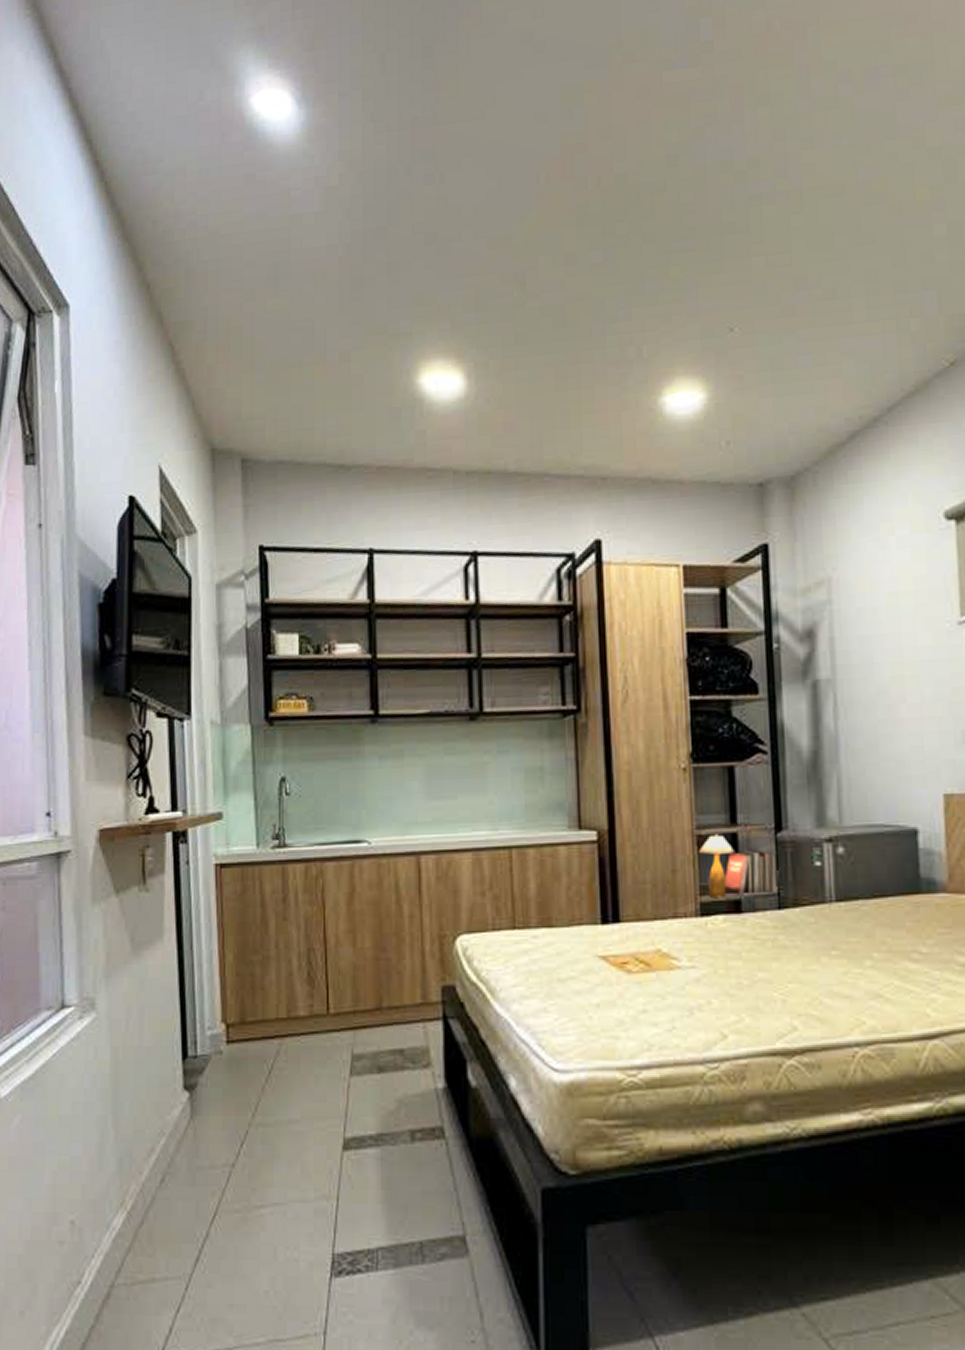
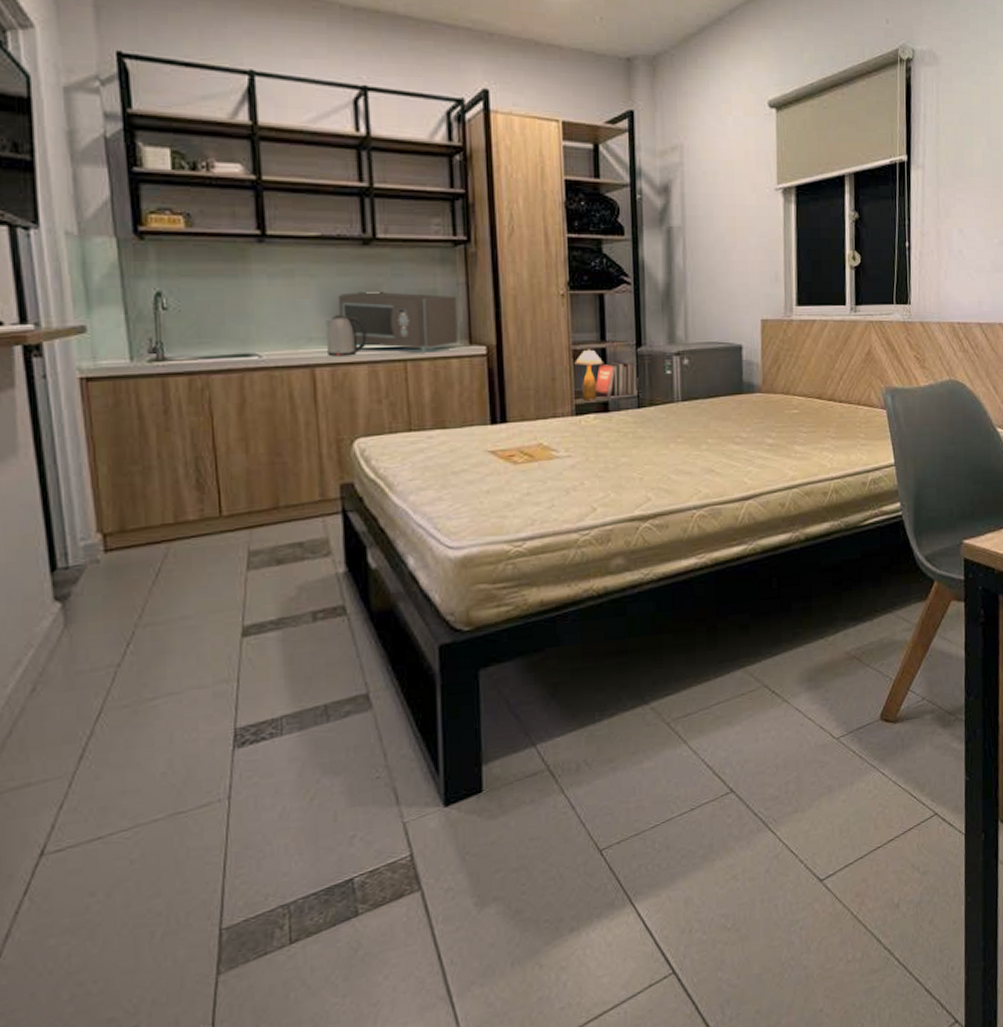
kettle: none [431,797,471,843] -> present [325,314,367,357]
microwave: none [444,771,567,839] -> present [337,292,459,352]

